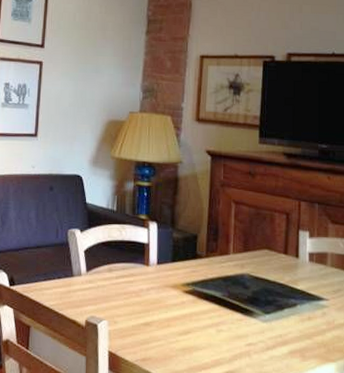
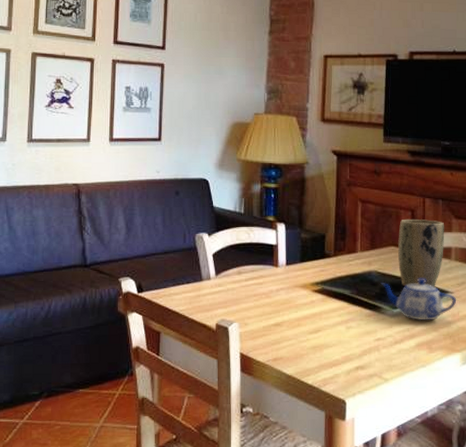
teapot: none [253,283,331,328] -> present [380,278,456,321]
plant pot: none [272,223,321,293] -> present [398,220,445,287]

